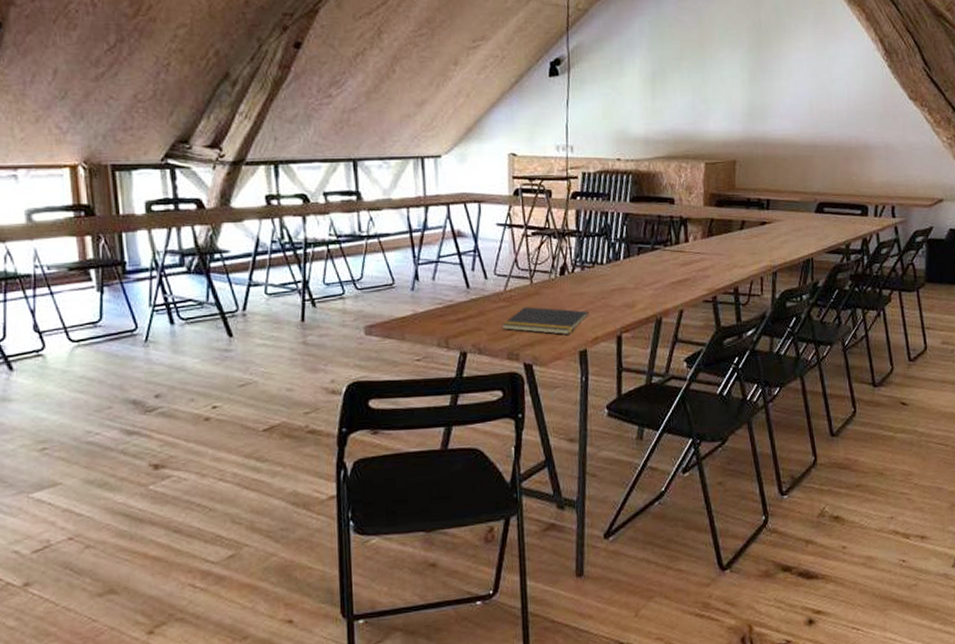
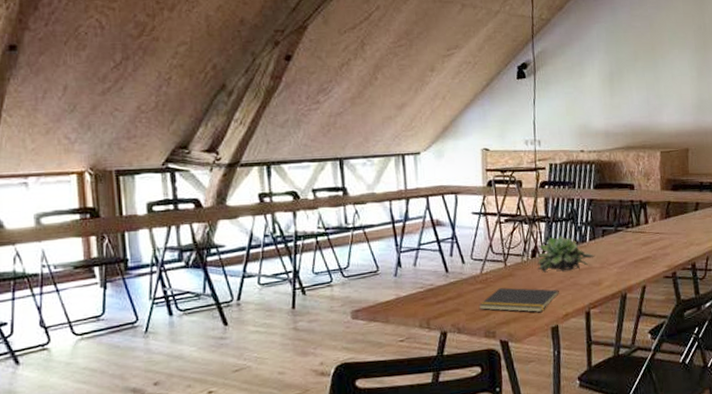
succulent plant: none [565,252,629,292] -> present [536,236,595,273]

